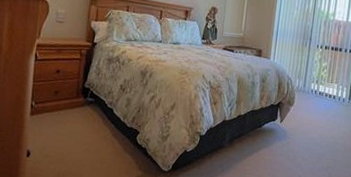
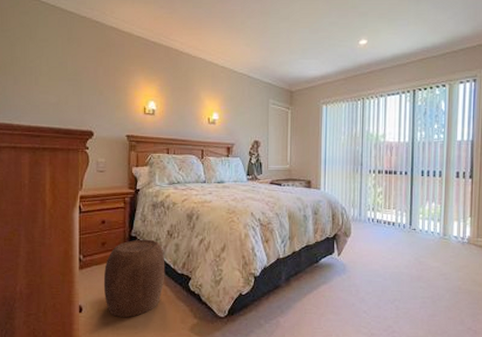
stool: none [53,91,116,165] -> present [103,239,165,317]

